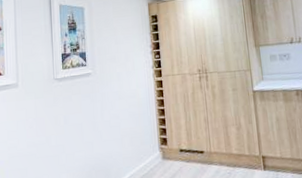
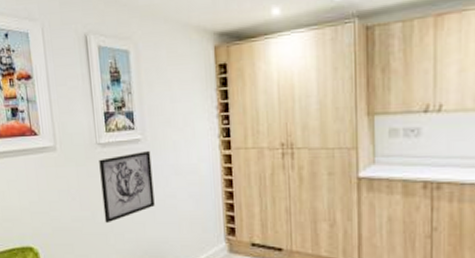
wall art: none [55,81,102,146] -> present [99,150,155,224]

